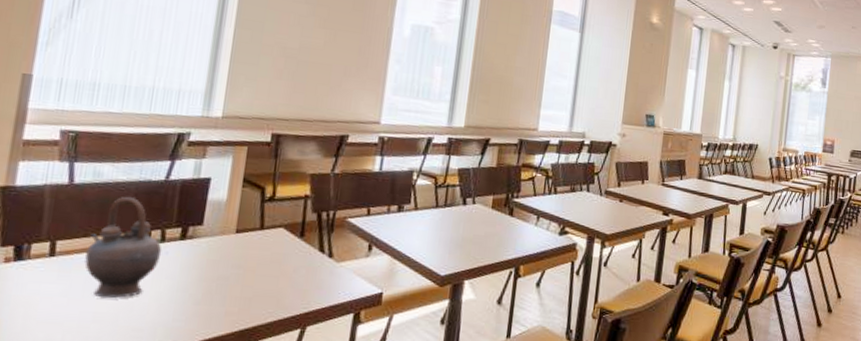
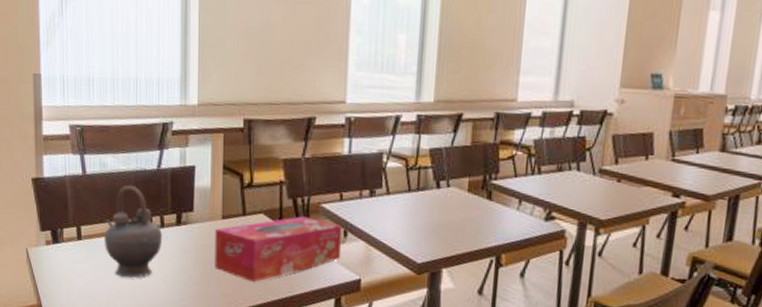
tissue box: none [220,230,368,300] -> present [215,216,343,283]

